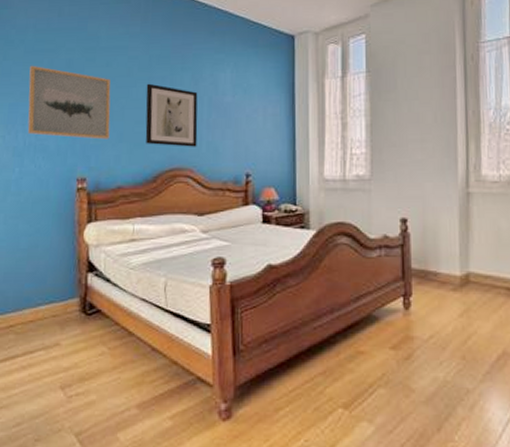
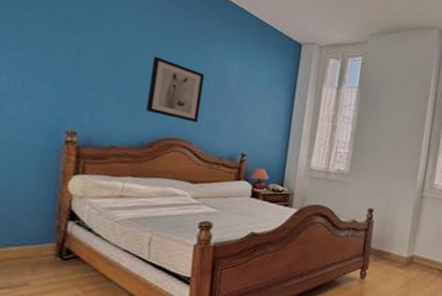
wall art: present [27,65,111,140] -> none [13,10,115,100]

